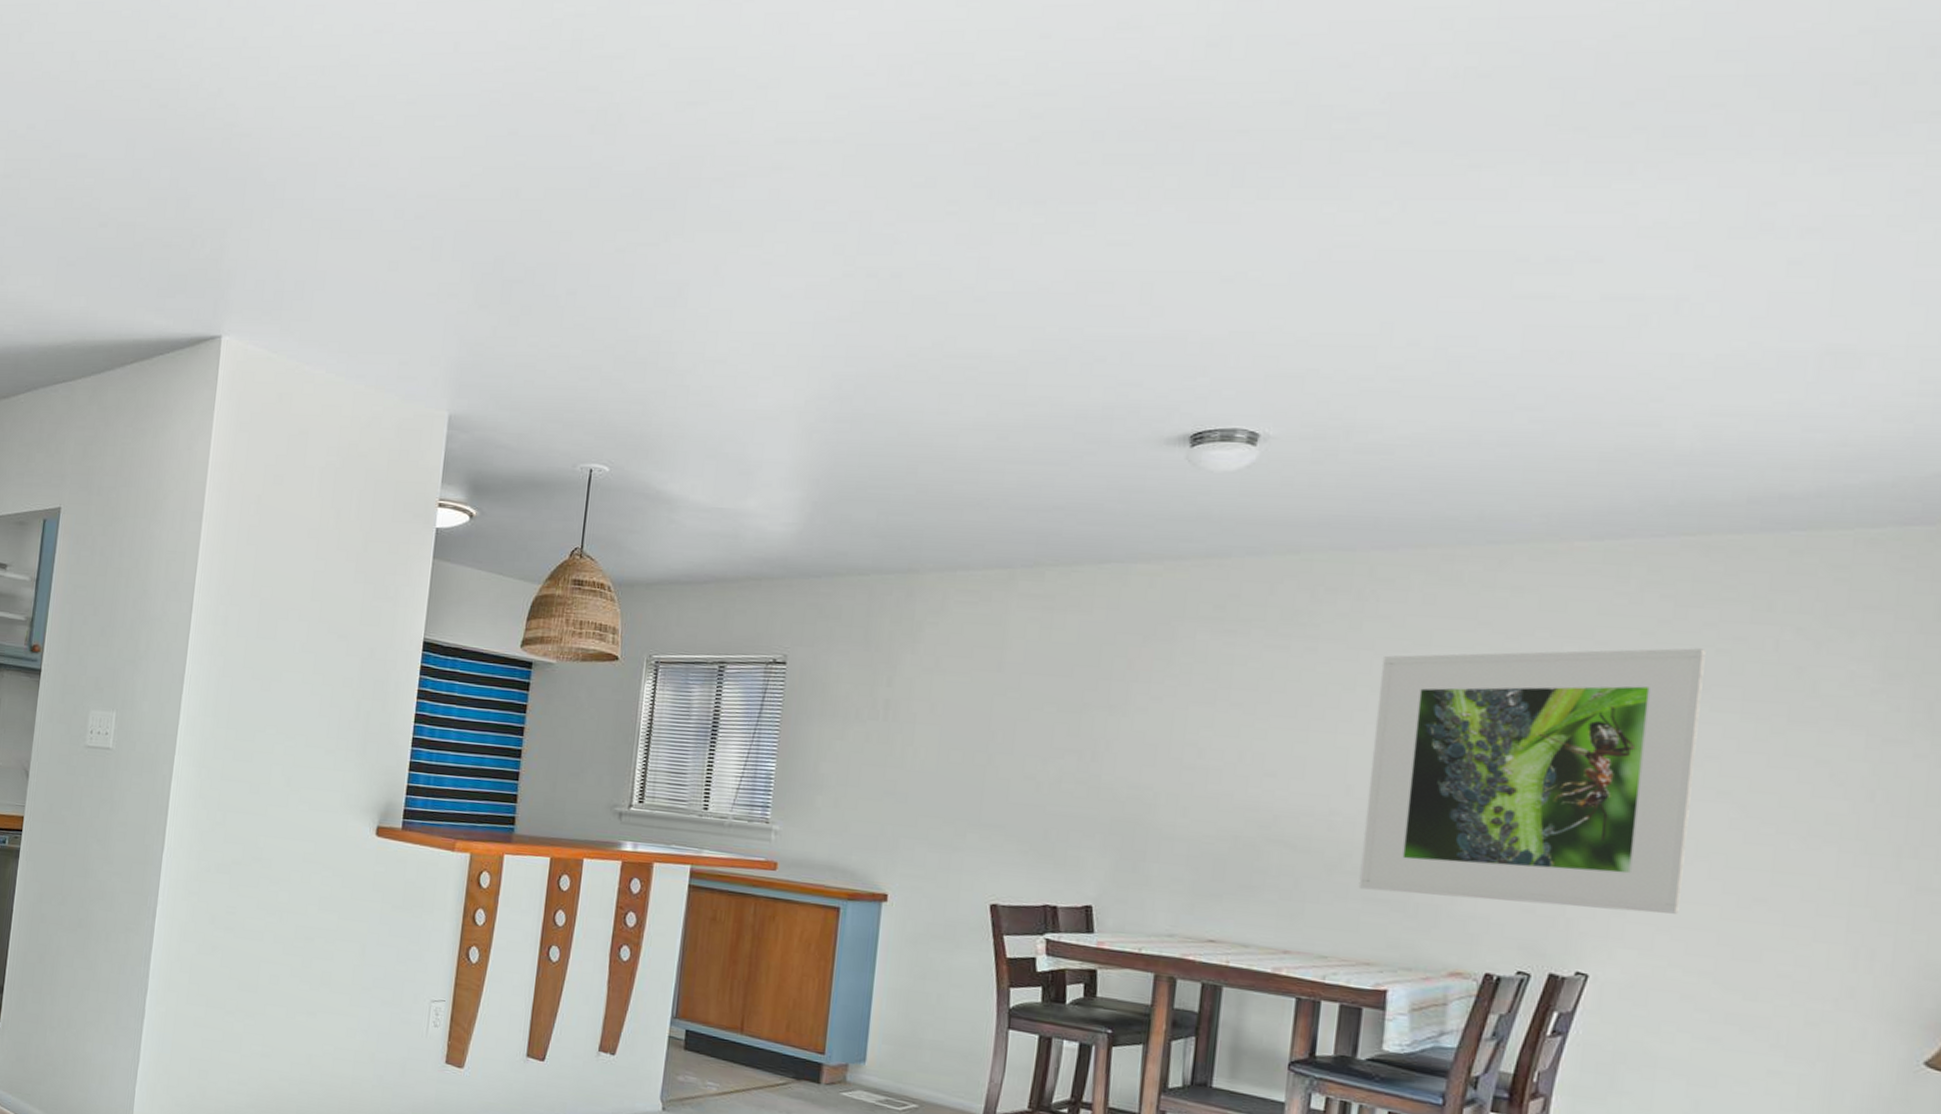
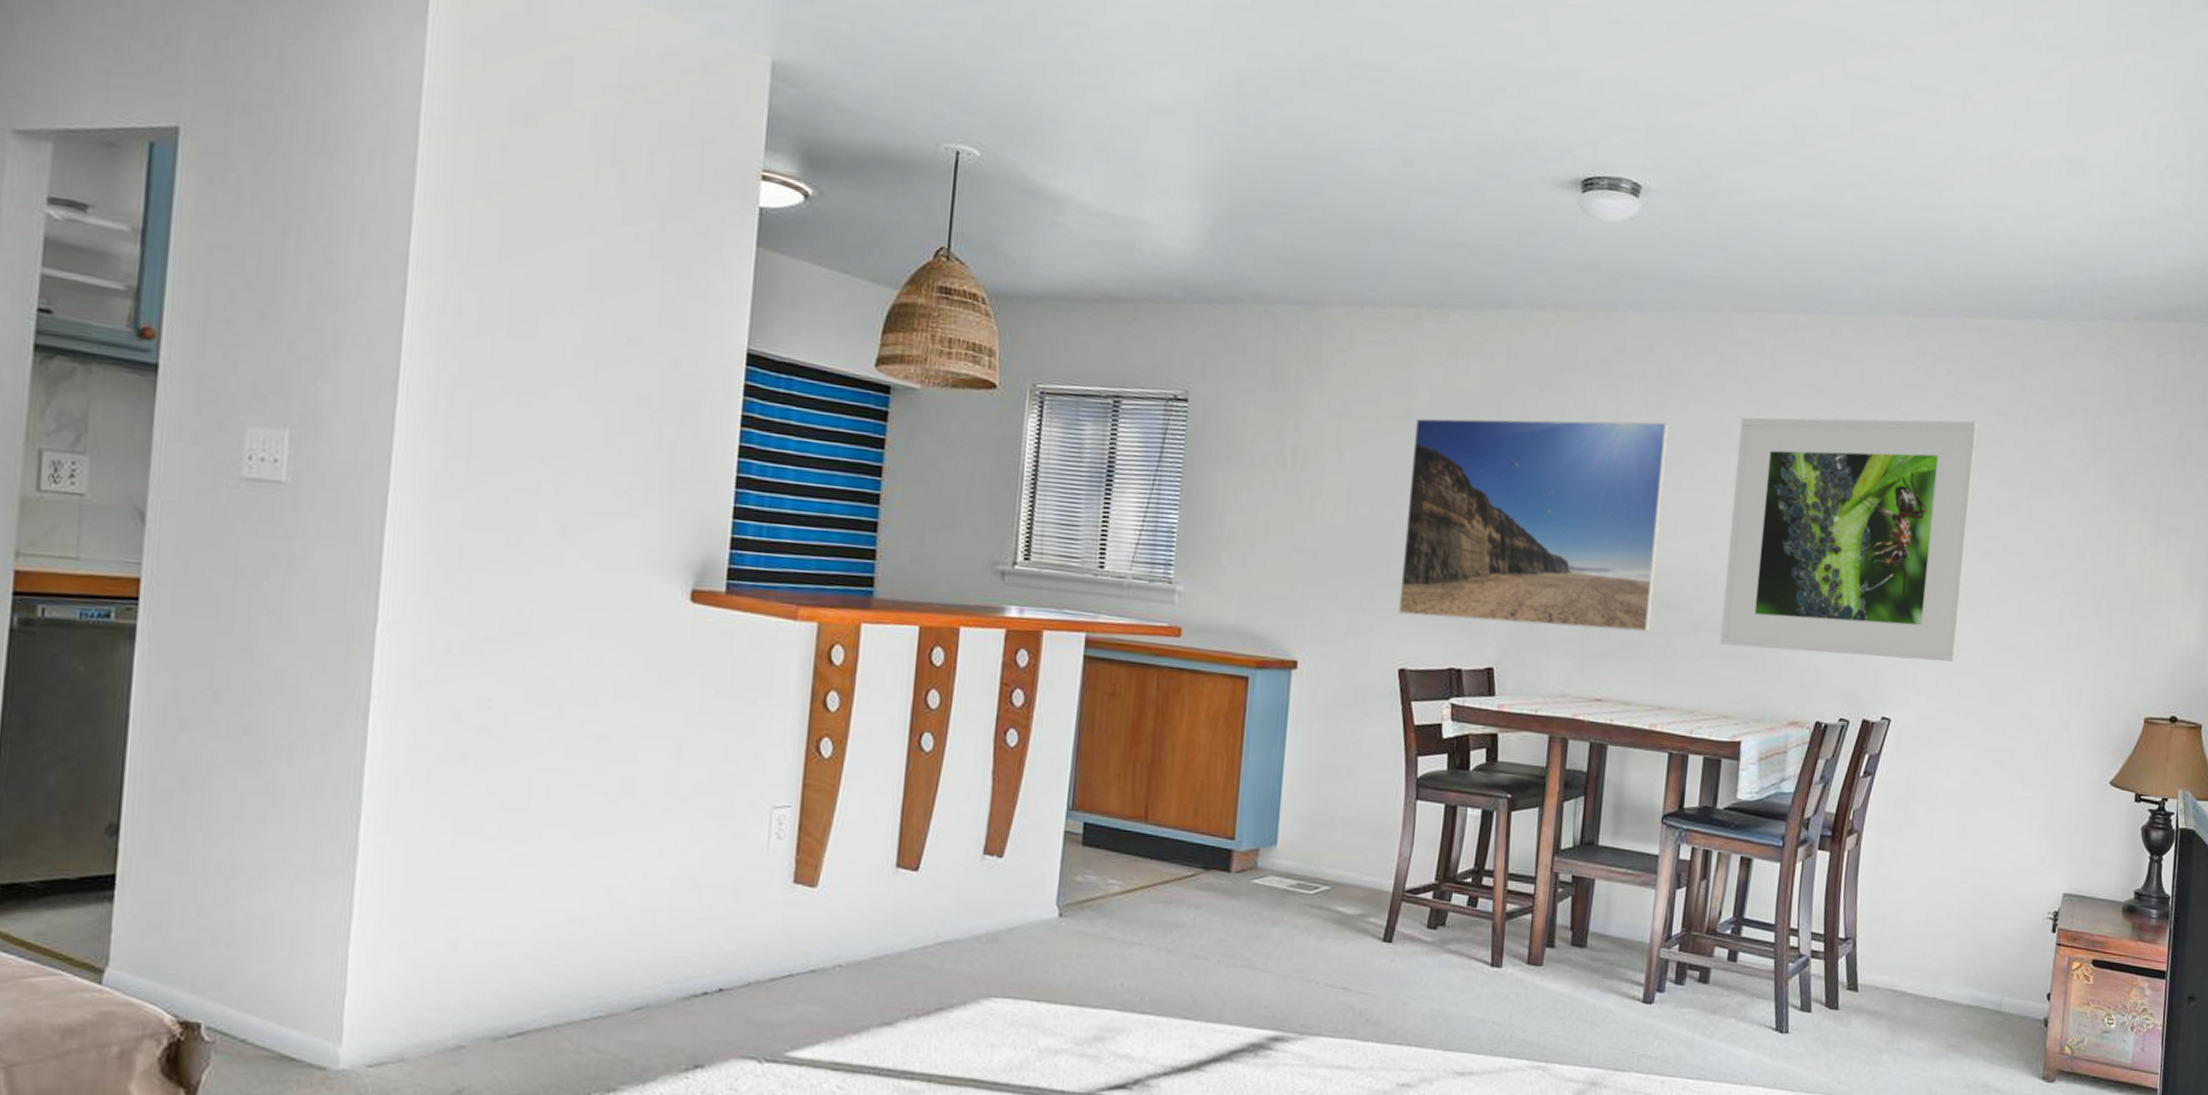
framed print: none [990,664,1294,875] -> present [1398,417,1669,633]

